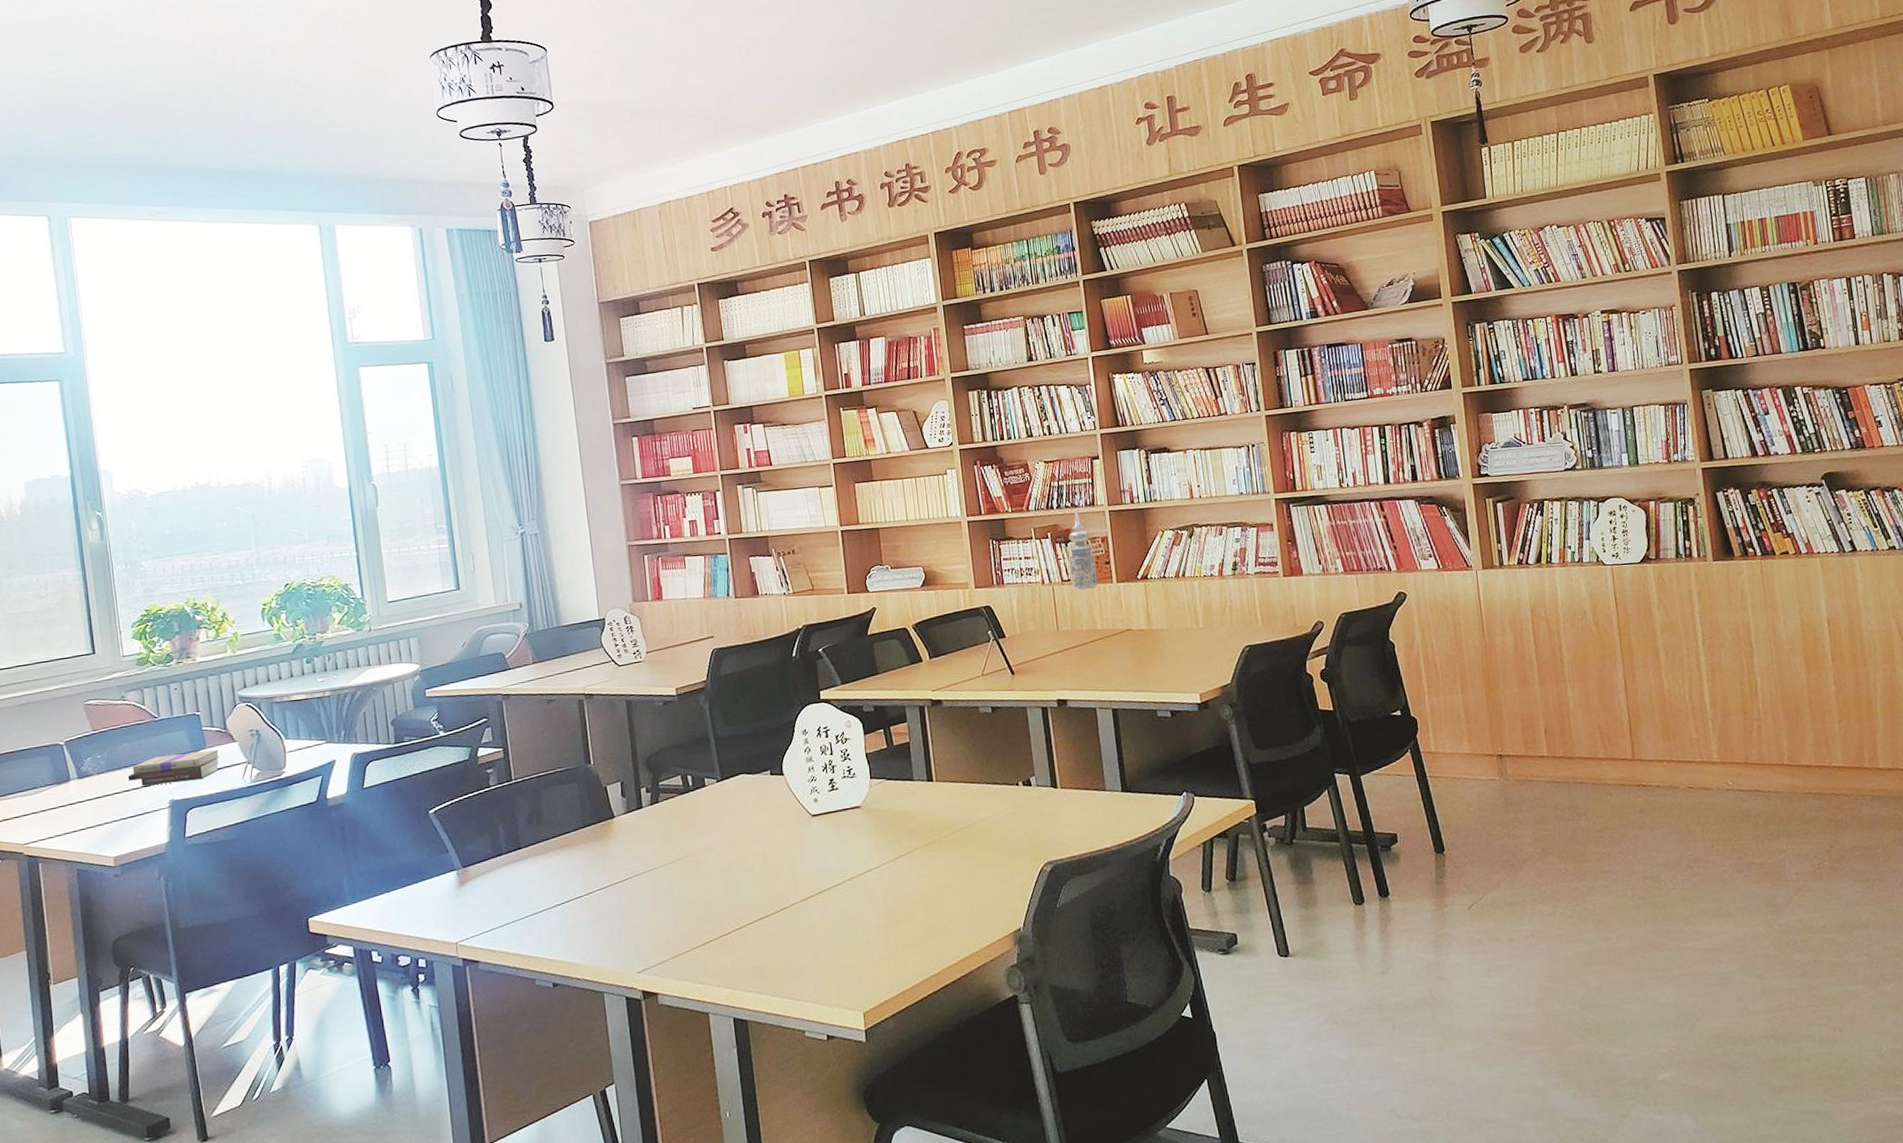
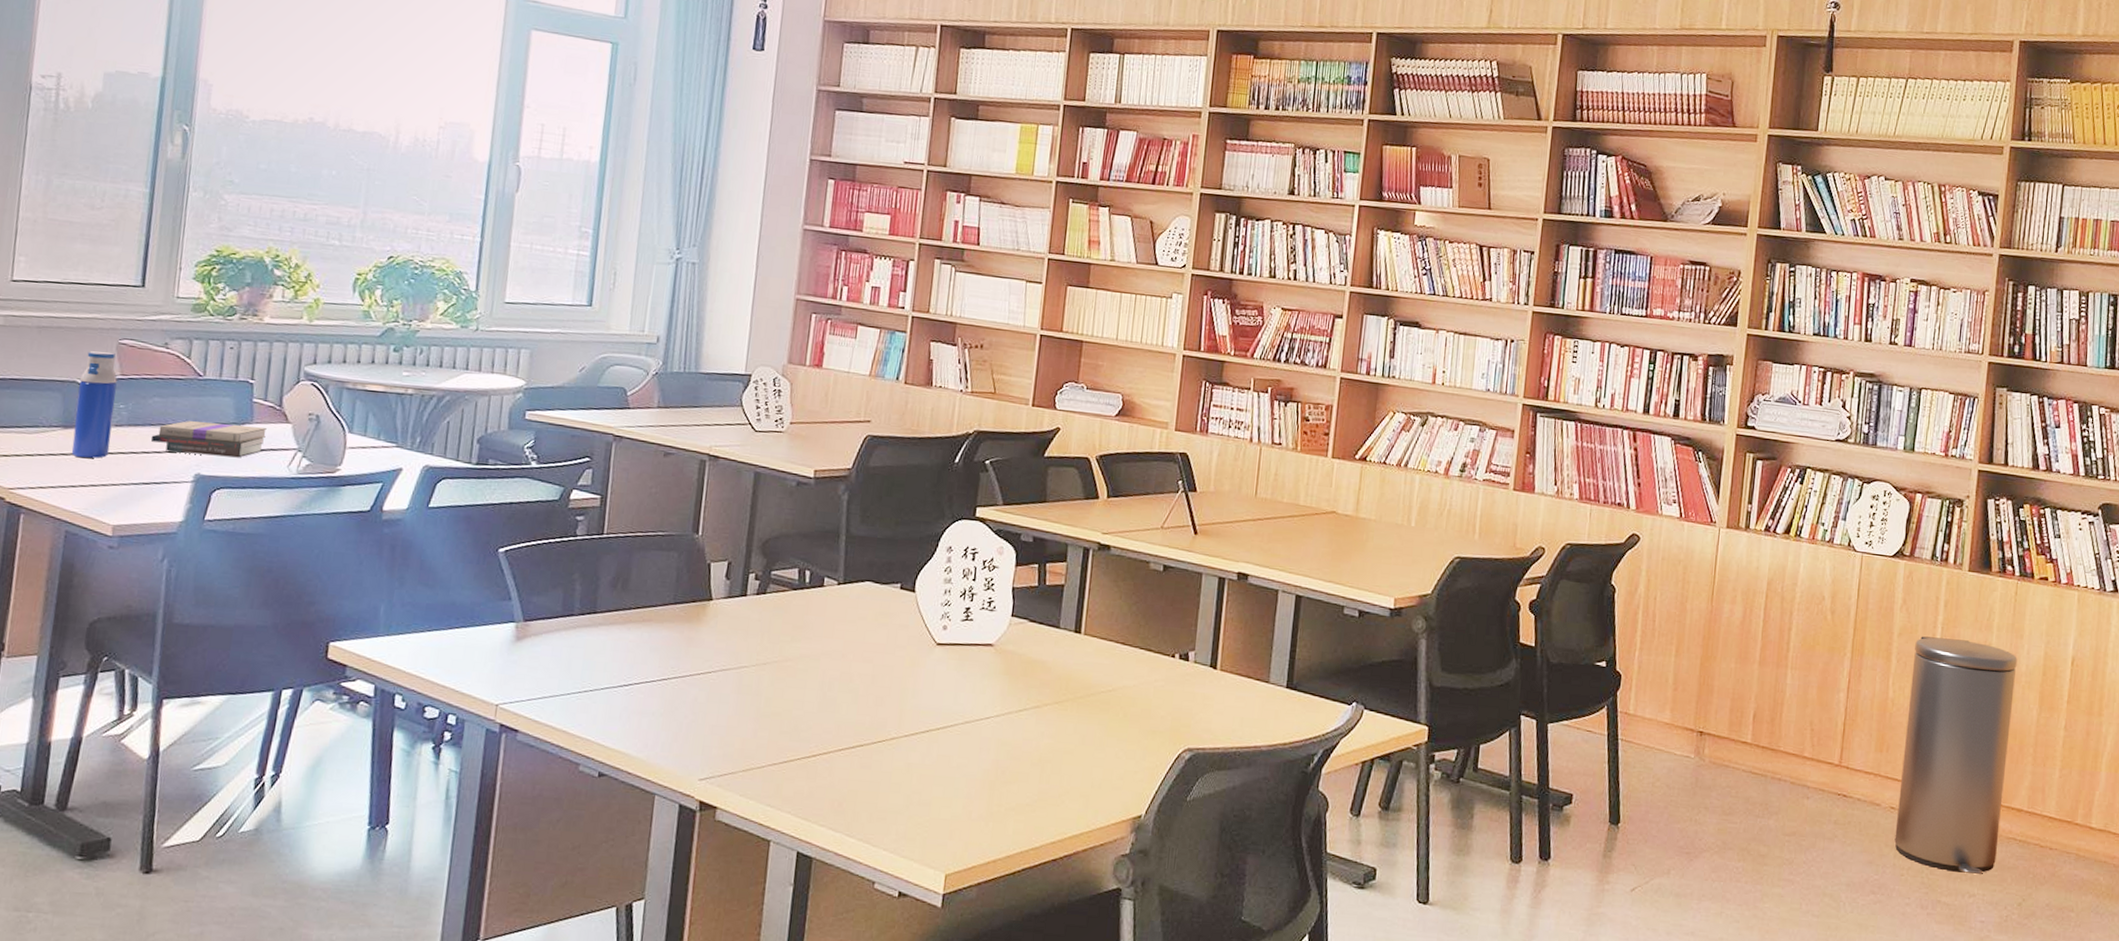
water bottle: none [61,713,97,806] -> present [71,350,118,458]
decorative vase: present [1068,508,1098,591] -> none [1282,367,1315,459]
pedal bin: none [1678,623,1797,834] -> present [1894,636,2018,875]

